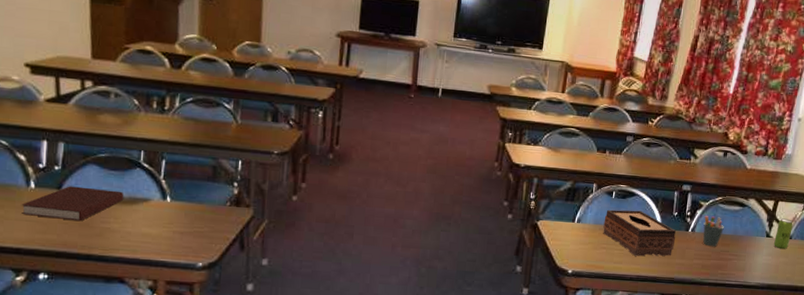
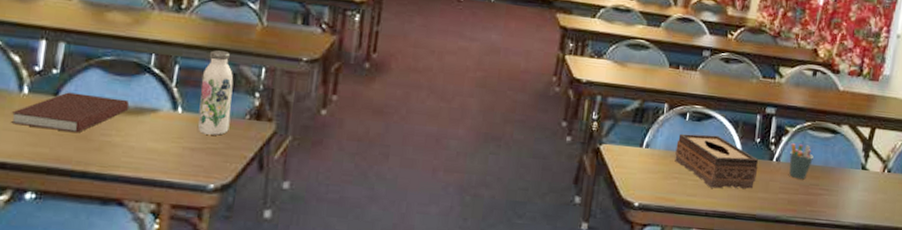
water bottle: none [185,146,214,221] -> present [198,50,234,135]
beverage can: present [774,218,793,250] -> none [870,148,892,185]

